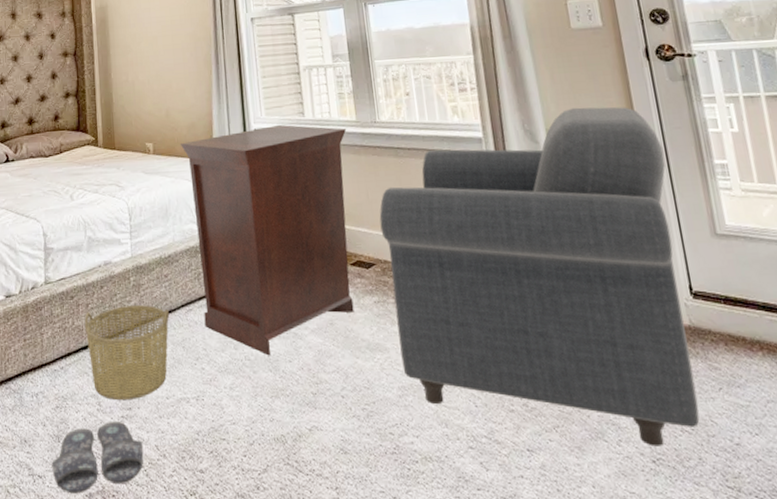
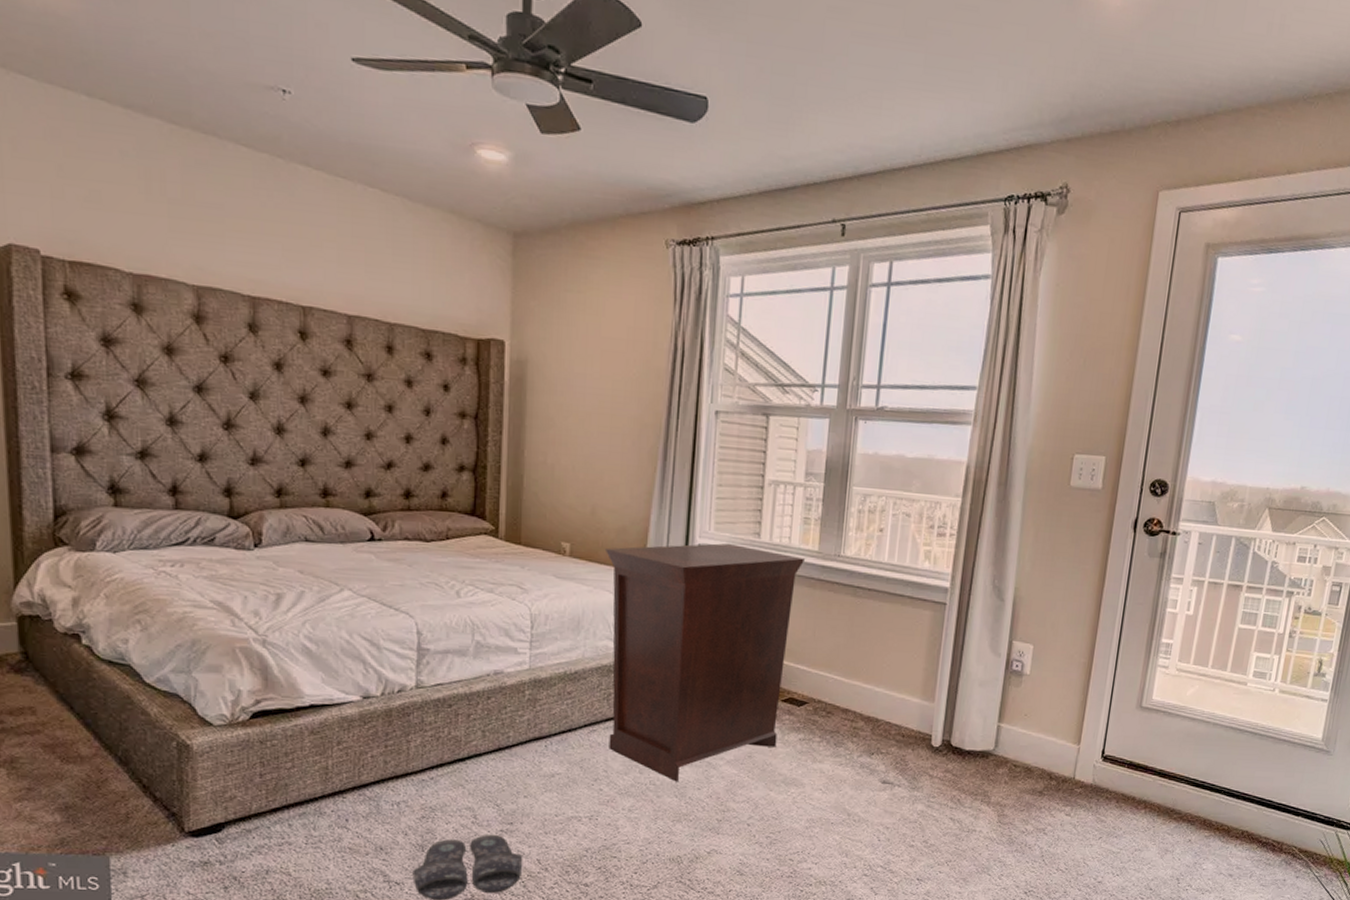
basket: present [84,304,169,400] -> none [463,719,568,814]
armchair: present [379,107,700,447] -> none [815,570,1121,881]

